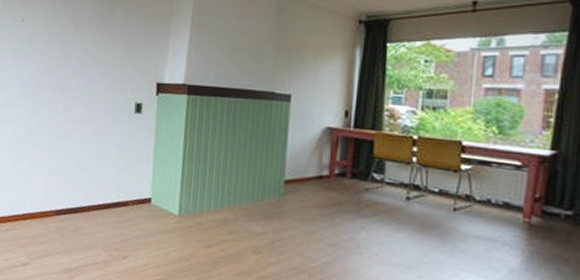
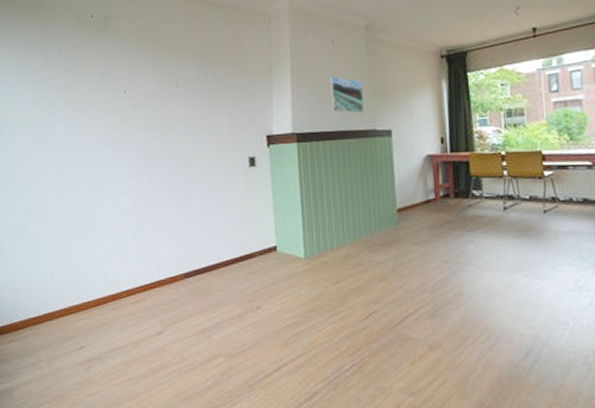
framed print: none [228,30,266,73] -> present [329,77,364,114]

